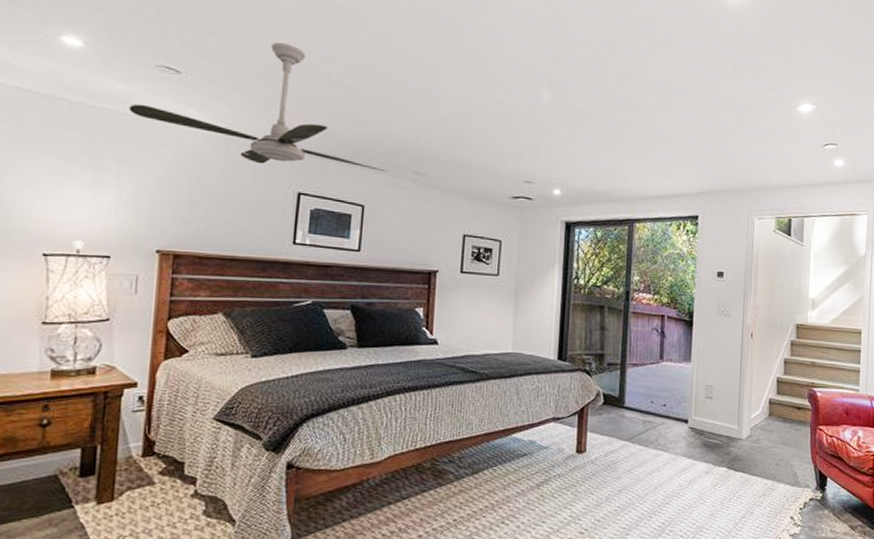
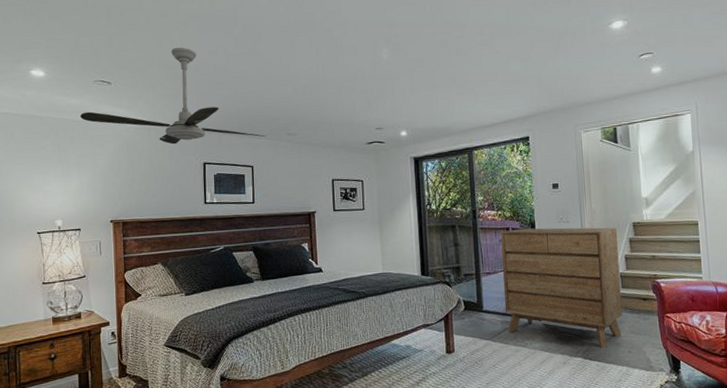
dresser: none [649,317,779,458] -> present [501,227,623,348]

